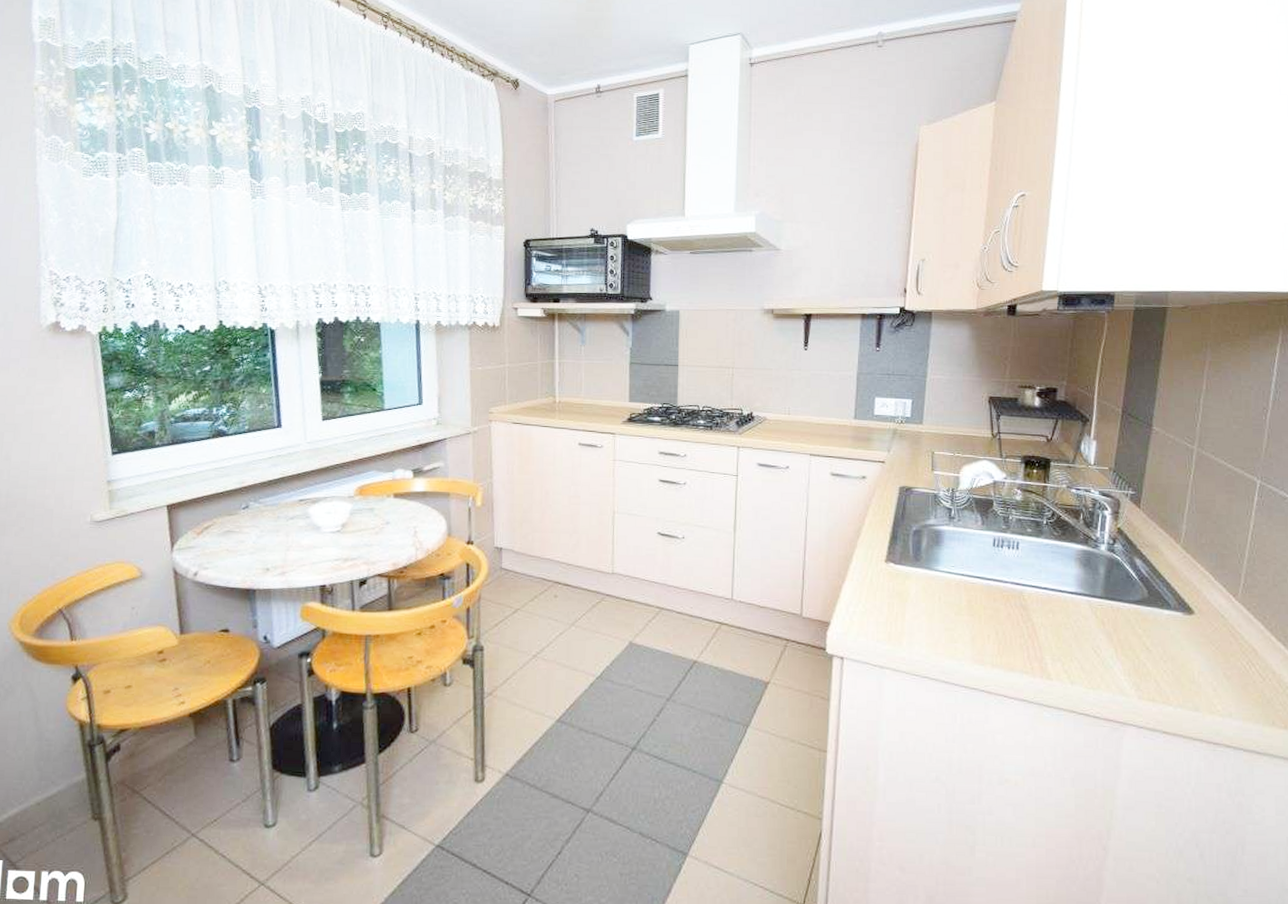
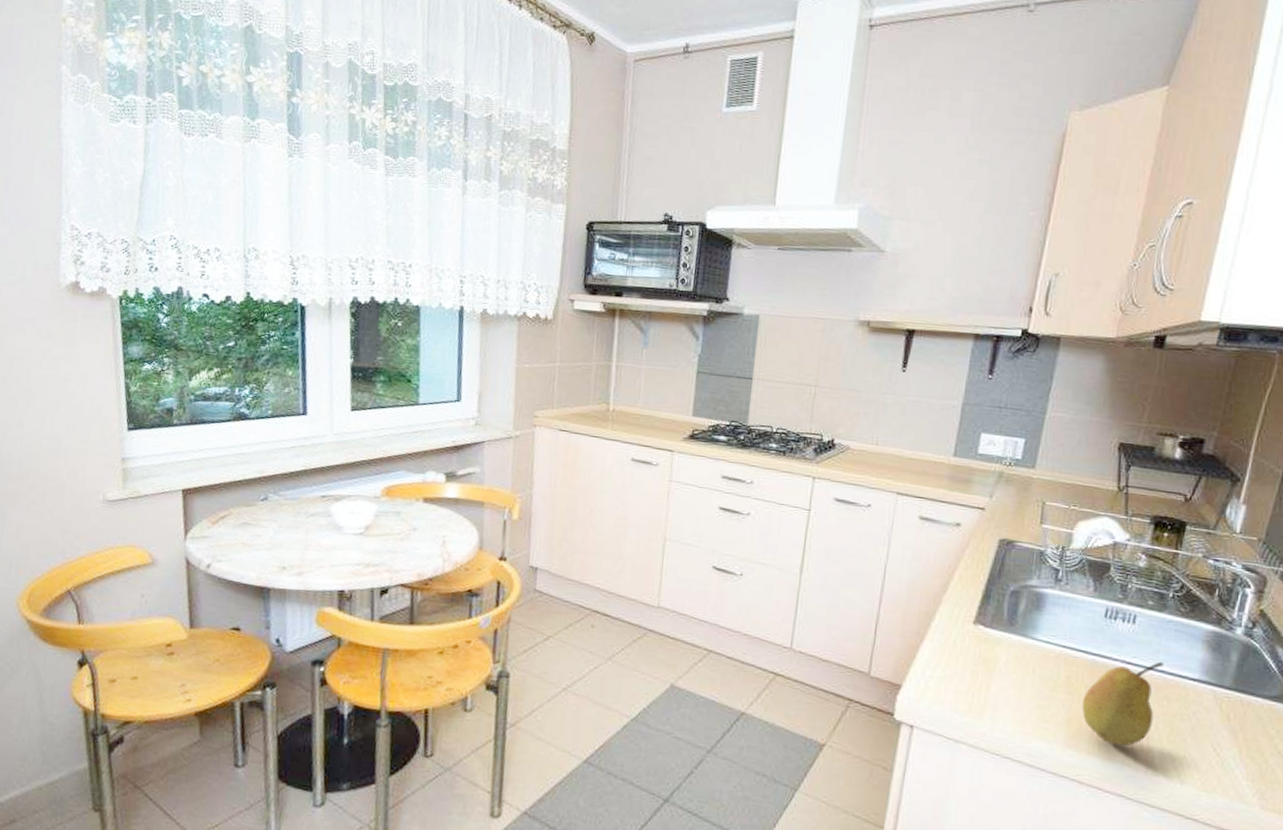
fruit: none [982,580,1046,657] -> present [1081,661,1164,746]

